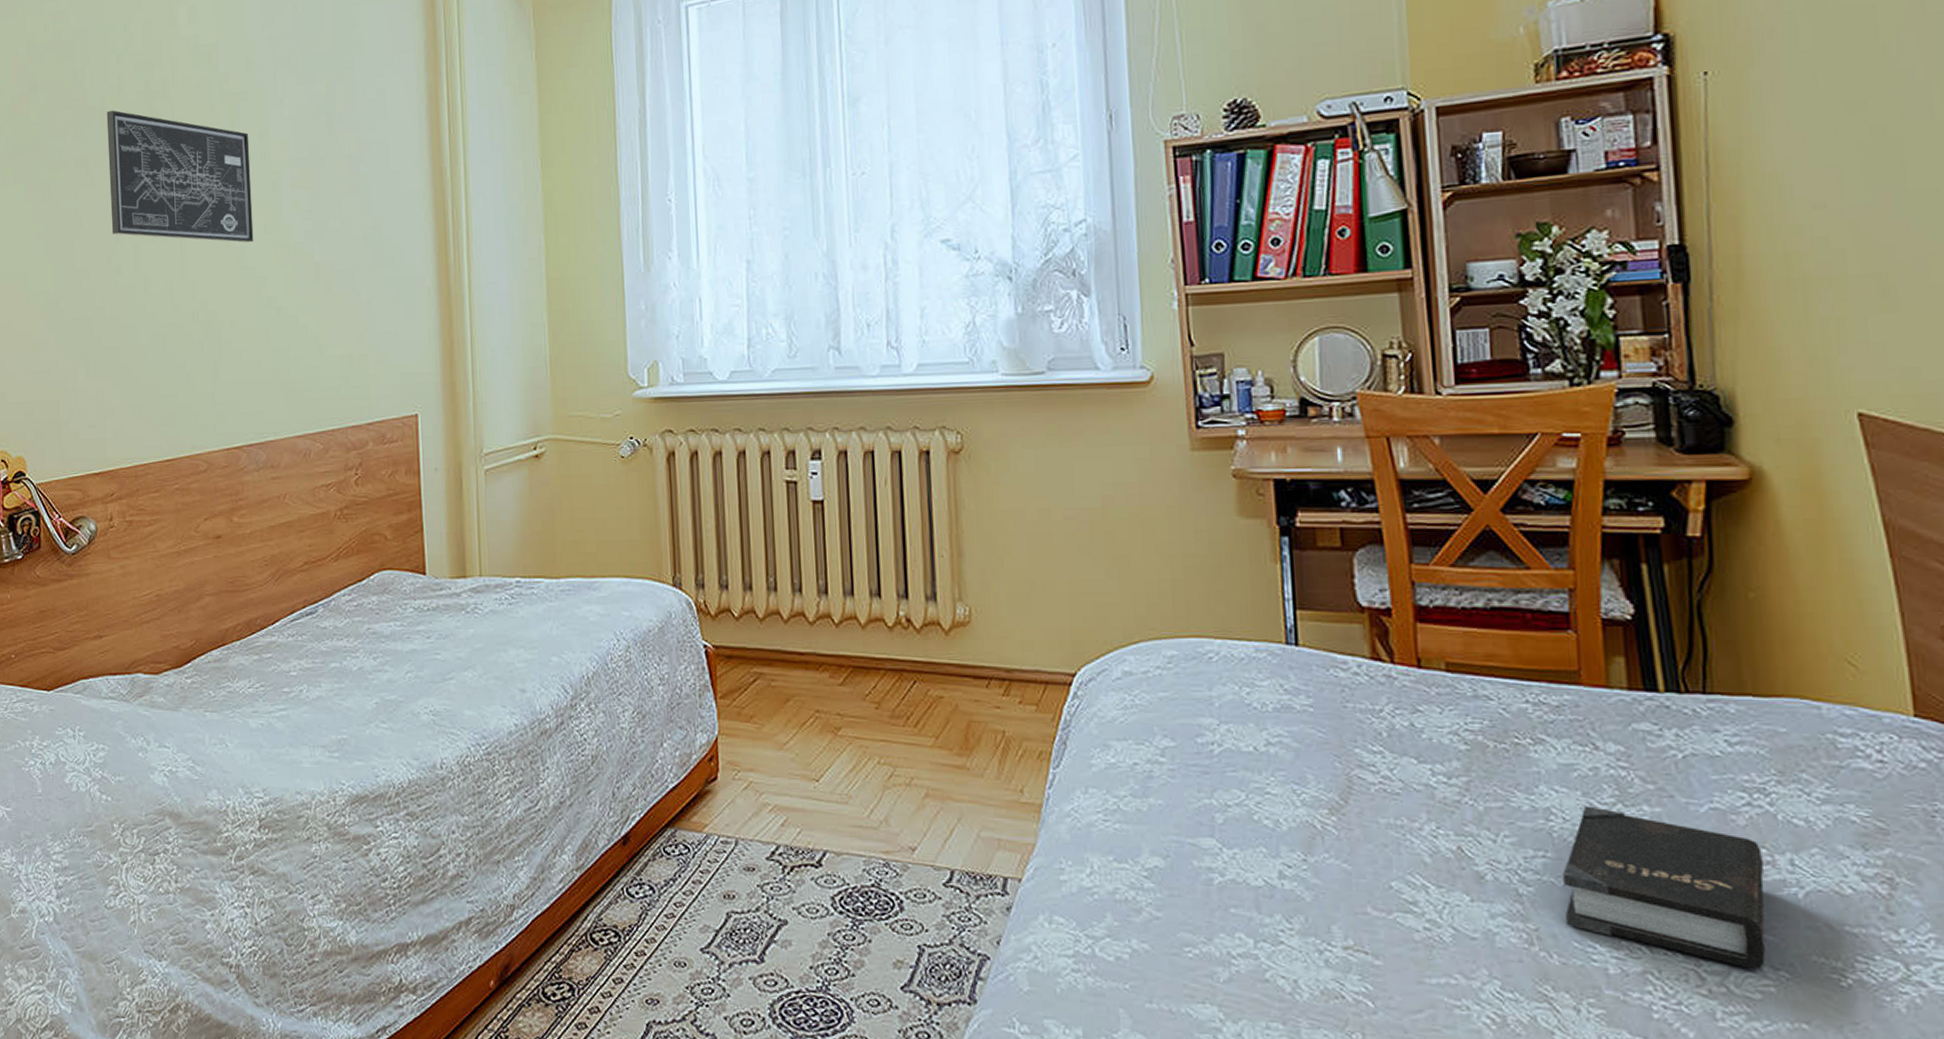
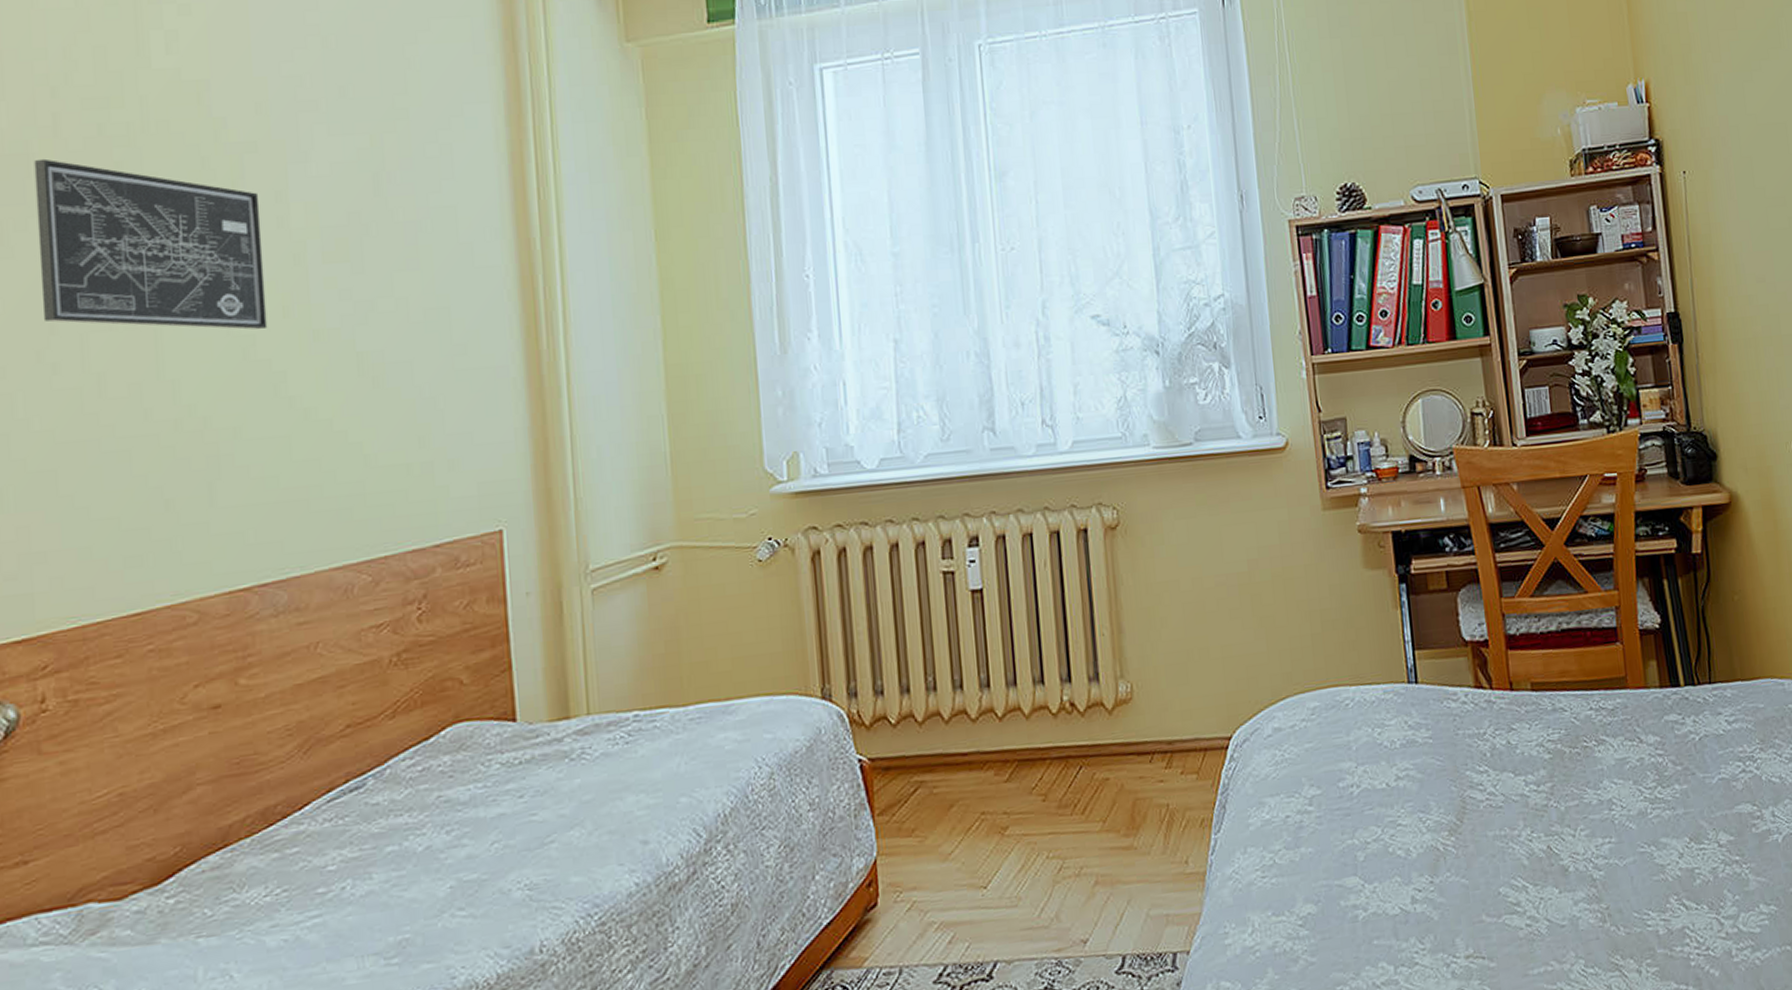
hardback book: present [1563,806,1766,969] -> none [1623,792,1761,909]

